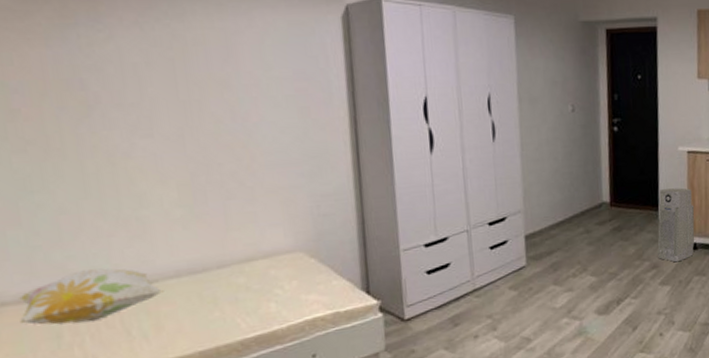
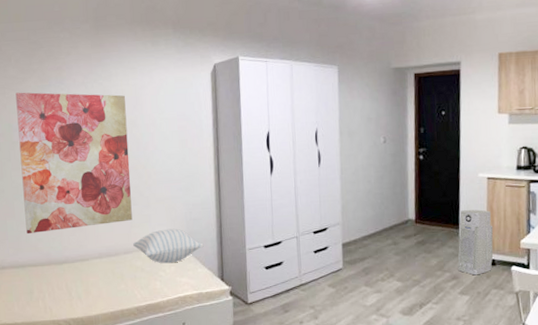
wall art: none [11,32,229,251] -> present [15,92,133,235]
decorative pillow: present [19,268,164,325] -> none [11,248,92,284]
pillow: none [231,228,340,278] -> present [133,228,204,264]

